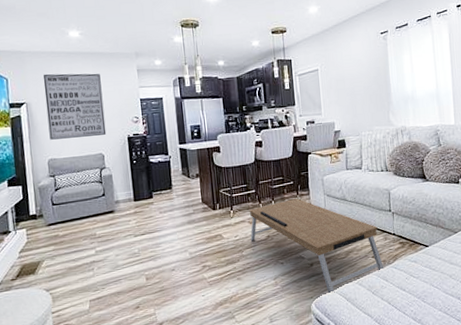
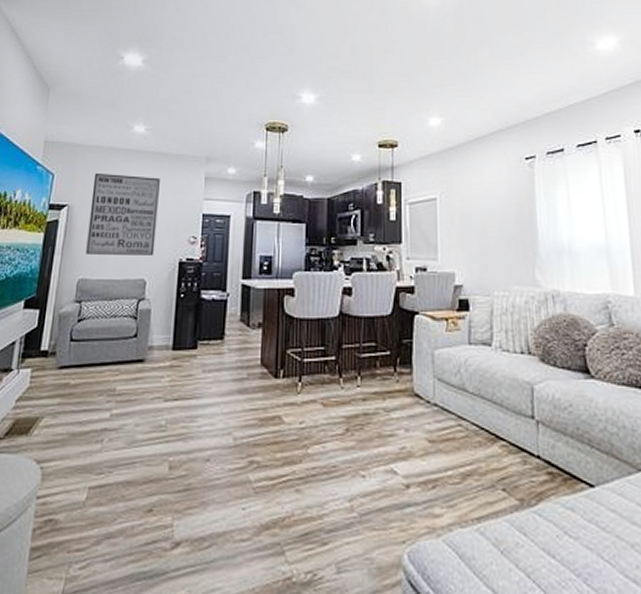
coffee table: present [249,199,384,293] -> none [321,378,522,541]

